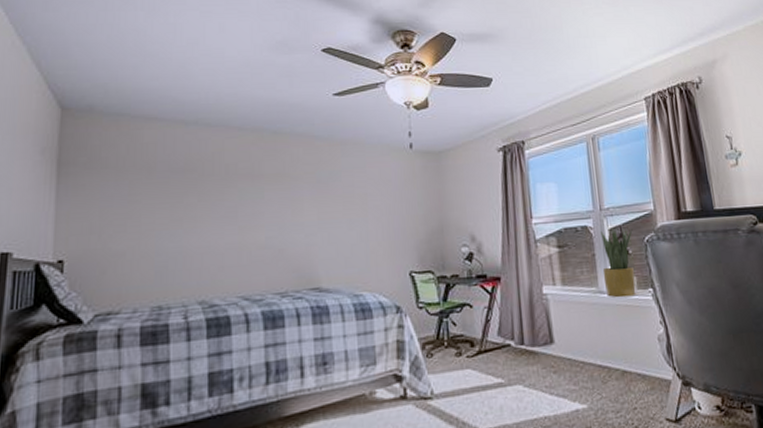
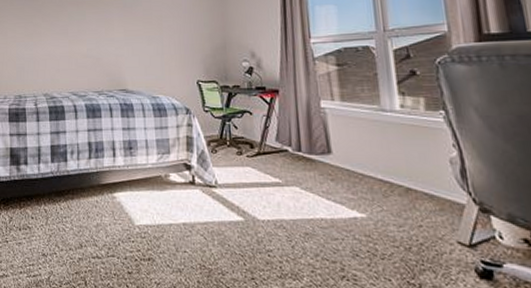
planter: present [601,227,637,298] -> none [384,48,425,117]

